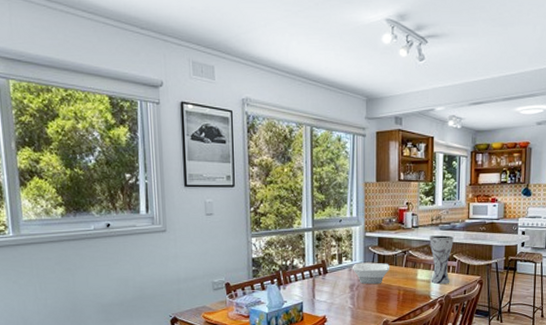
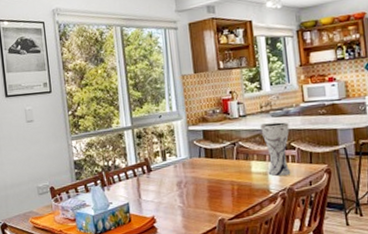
bowl: present [352,262,390,285] -> none [177,157,220,181]

